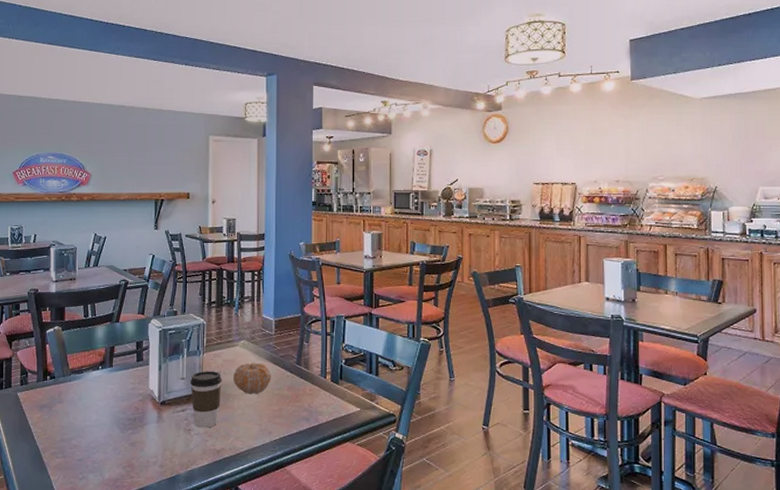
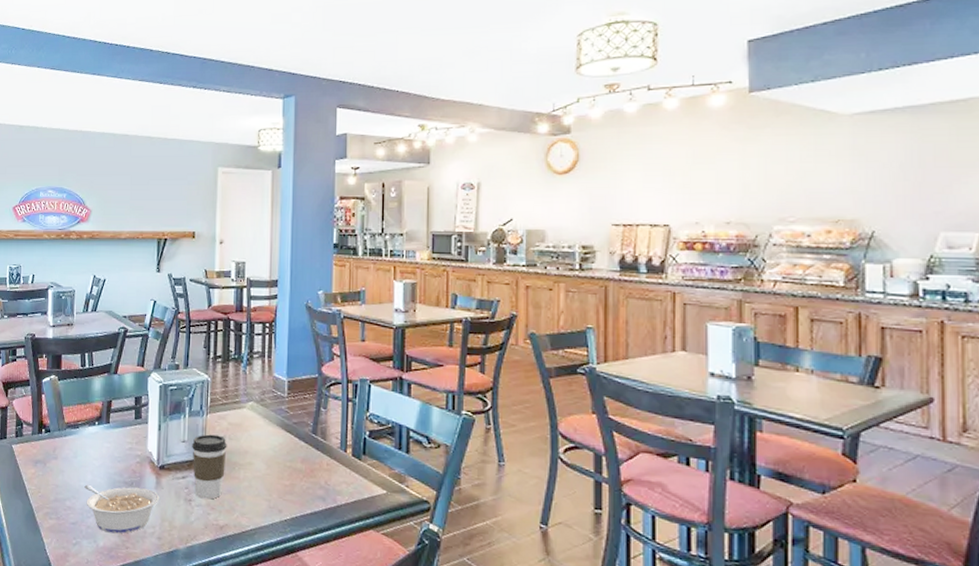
legume: none [90,422,161,466] -> present [84,484,160,534]
fruit: present [232,362,271,395] -> none [239,428,283,465]

